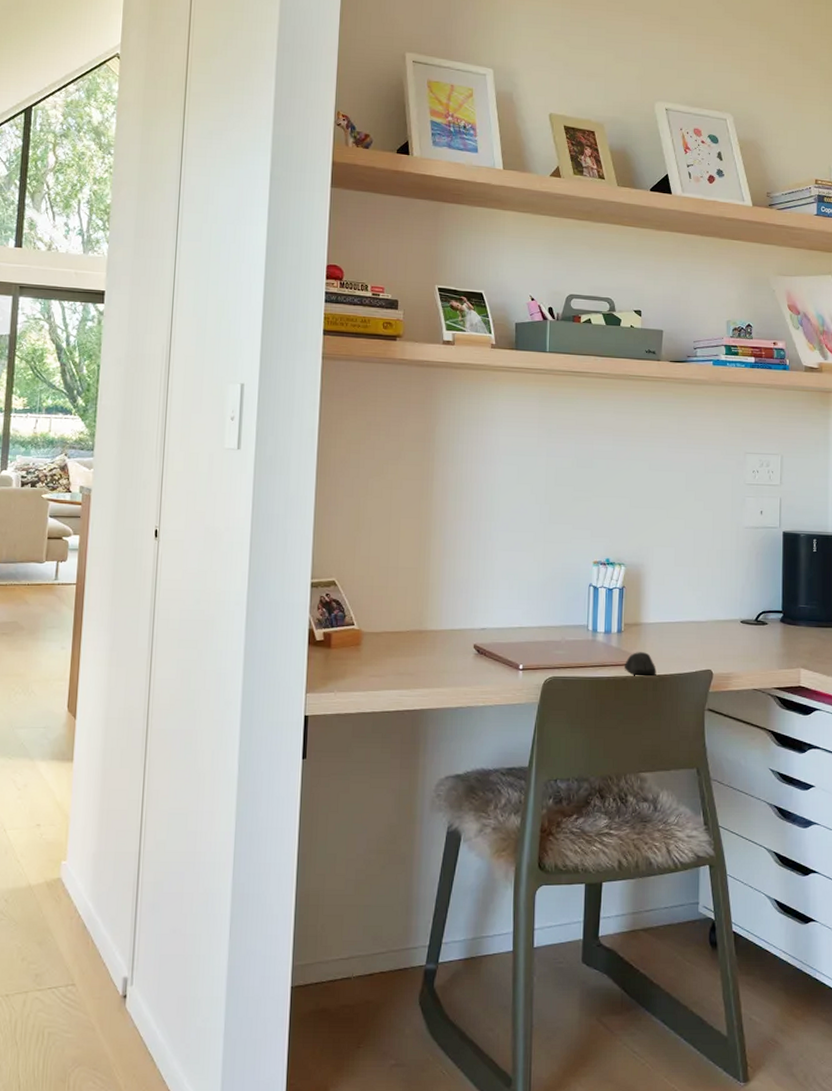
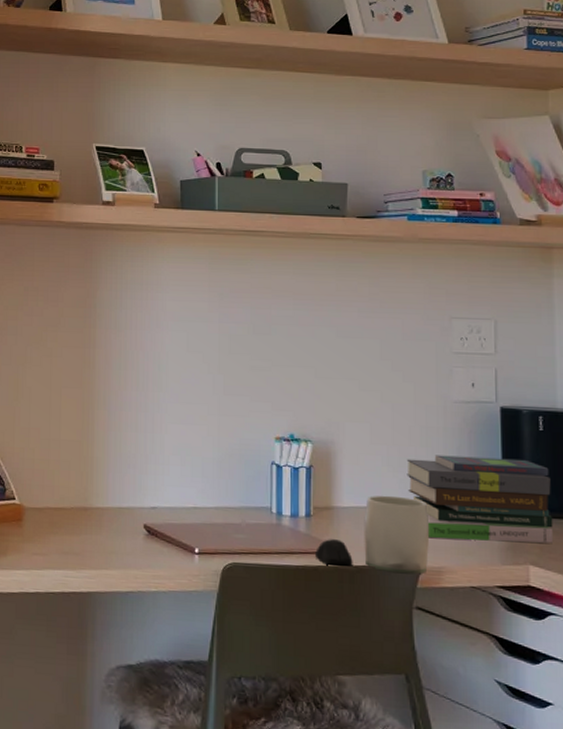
mug: none [666,611,722,681] -> present [364,495,430,575]
books: none [704,574,821,649] -> present [406,455,554,543]

